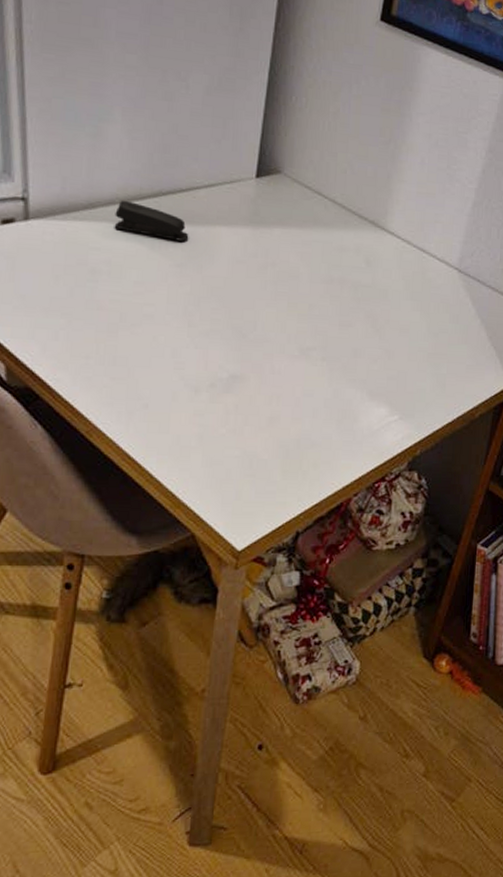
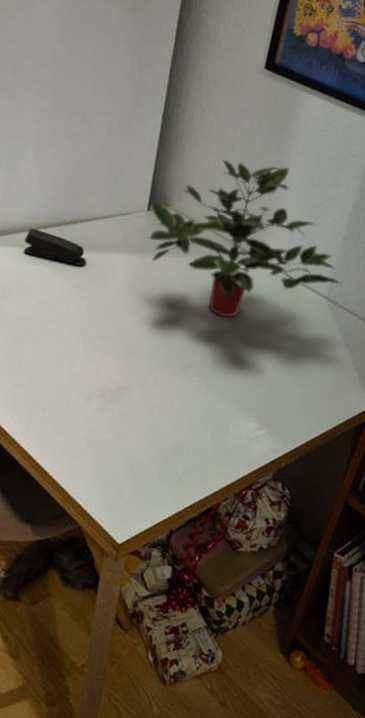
potted plant: none [259,120,473,294] -> present [149,159,341,318]

